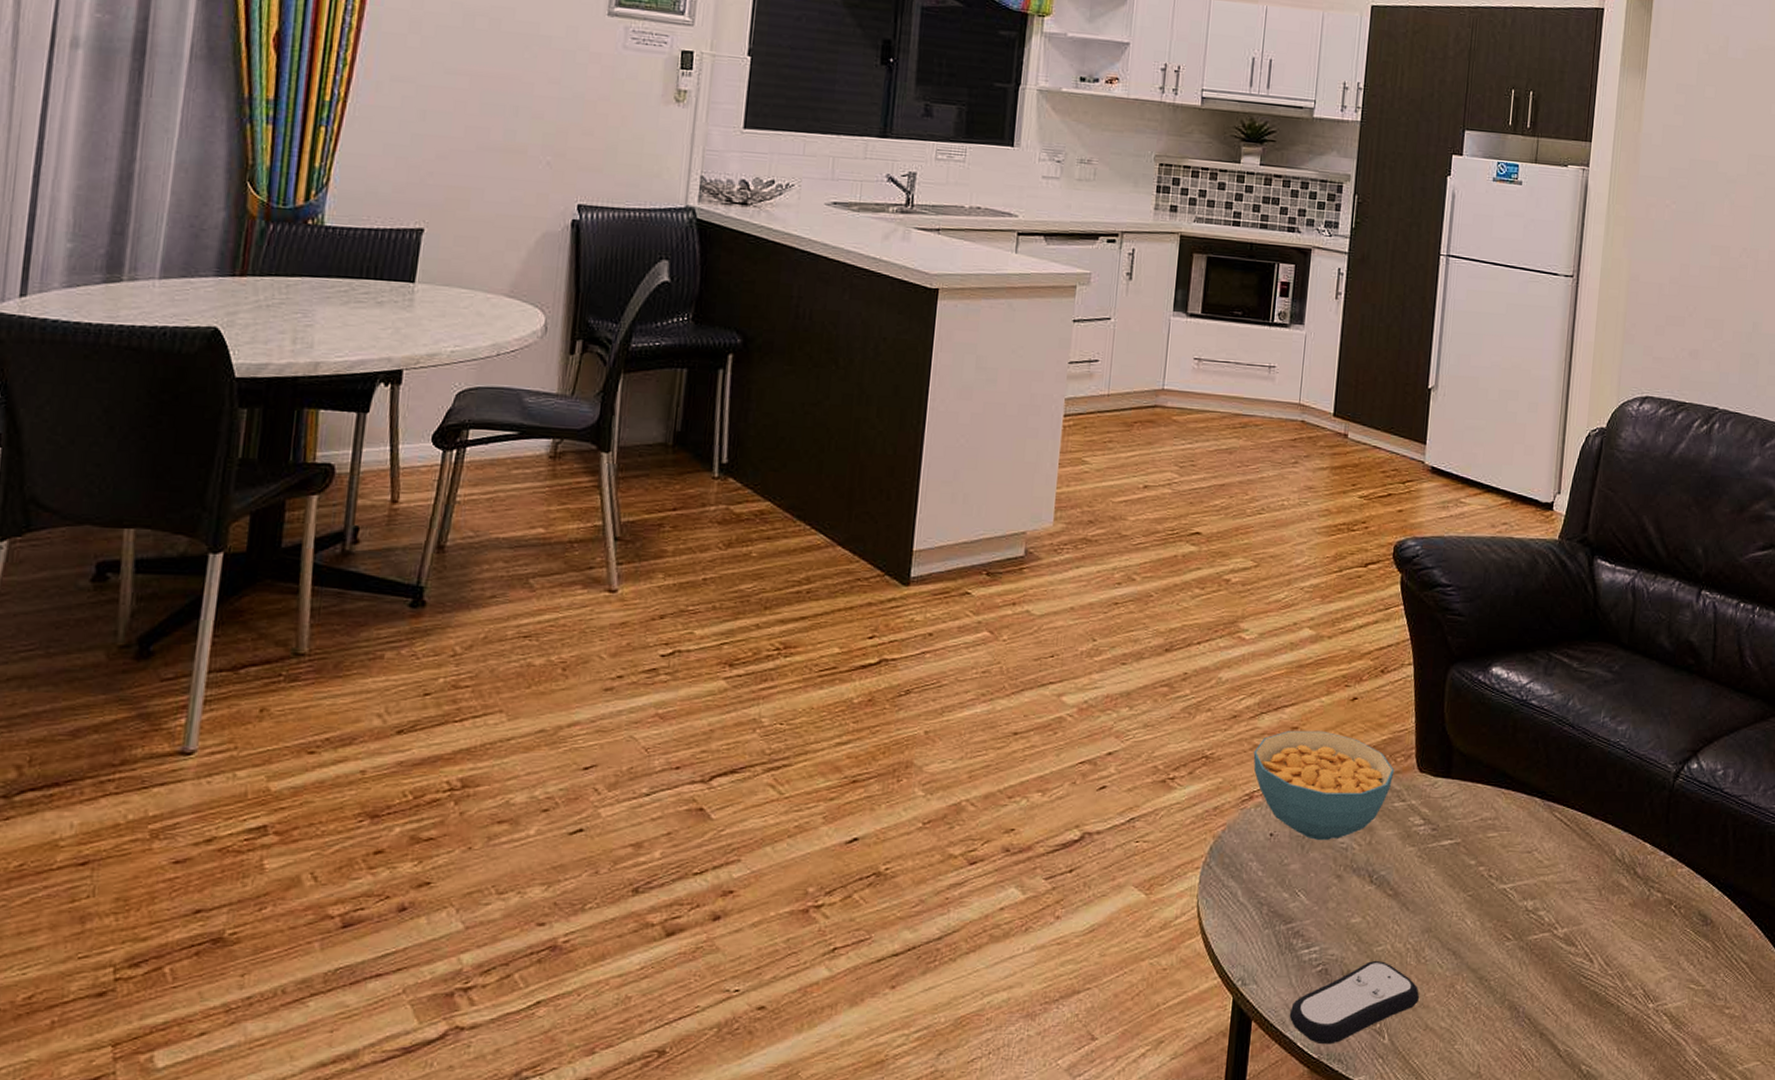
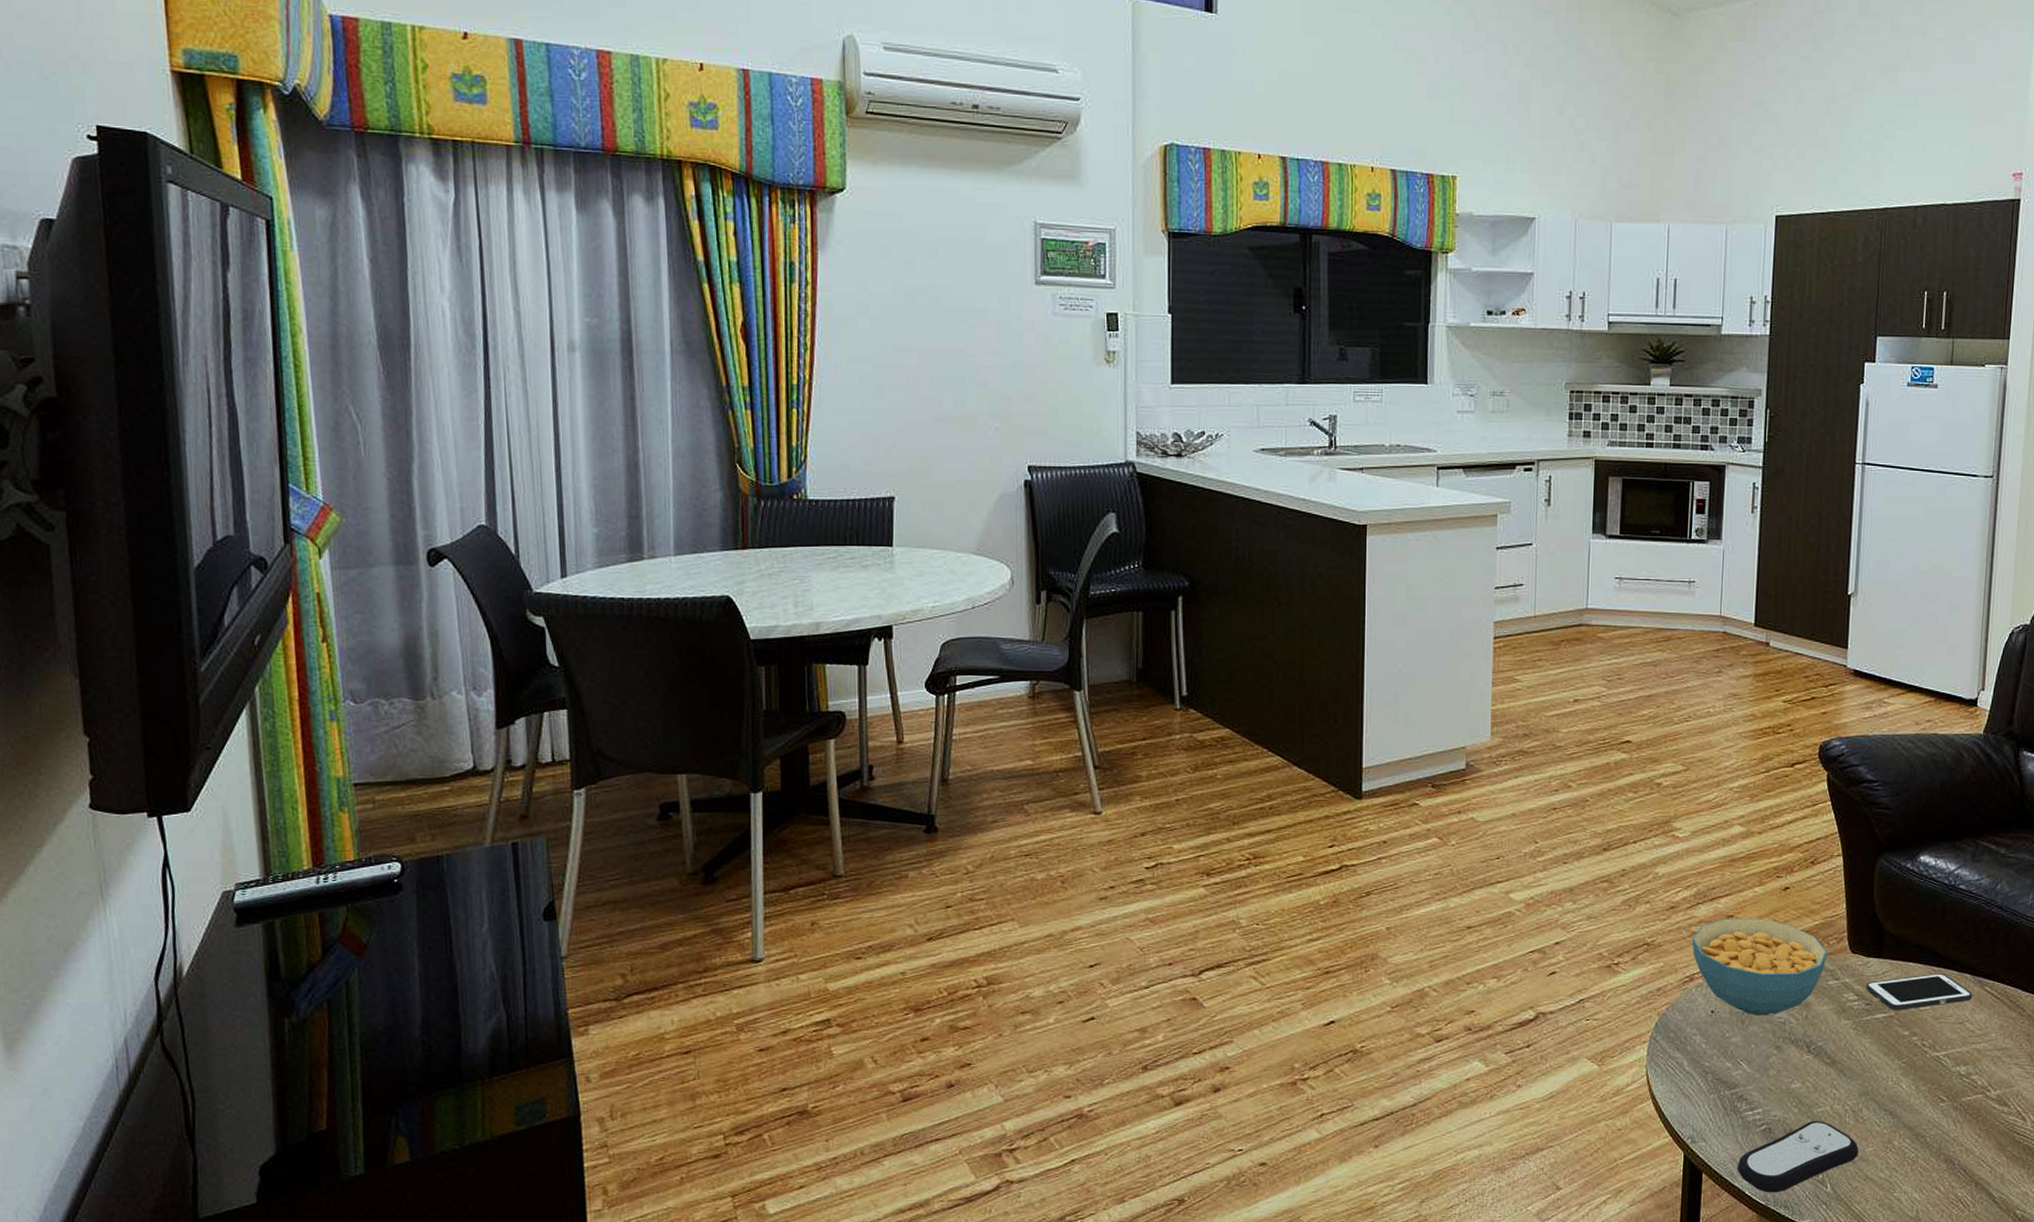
cell phone: none [1433,796,1542,837] -> present [1866,973,1973,1010]

